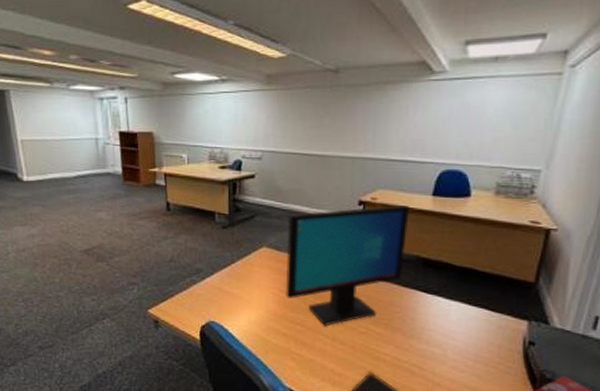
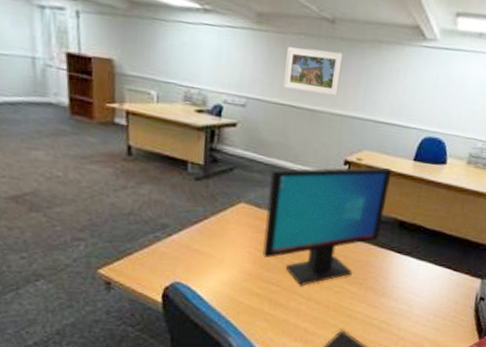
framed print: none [294,98,349,140] -> present [283,47,343,97]

